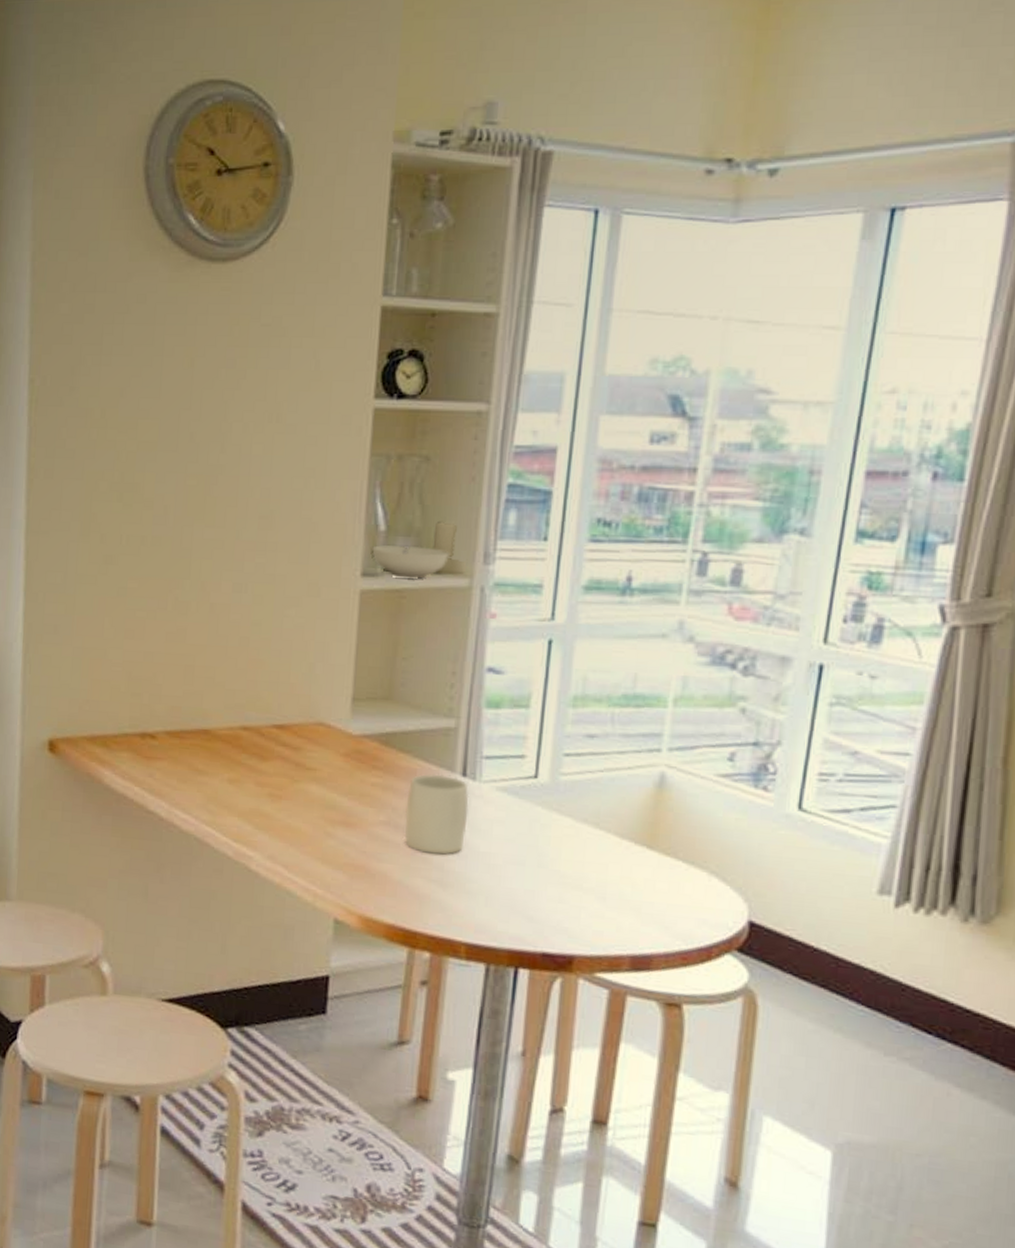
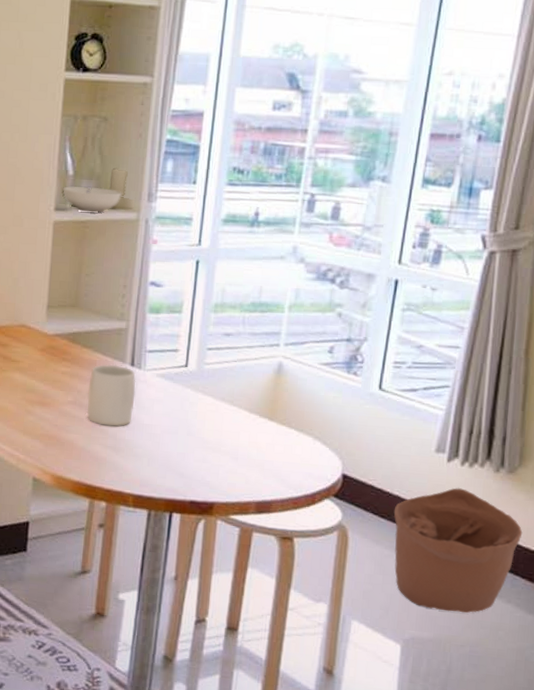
basket: none [820,942,1003,1111] -> present [393,488,523,613]

